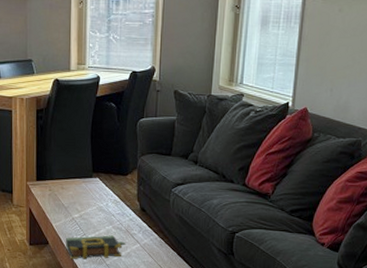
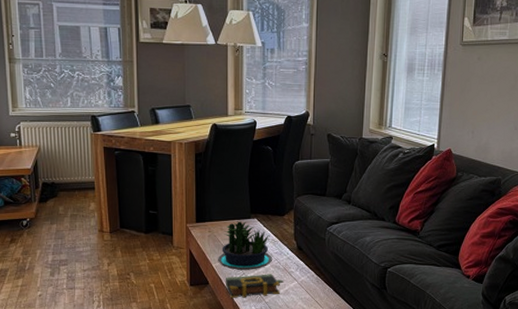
potted plant: none [57,180,114,231] -> present [217,221,272,270]

